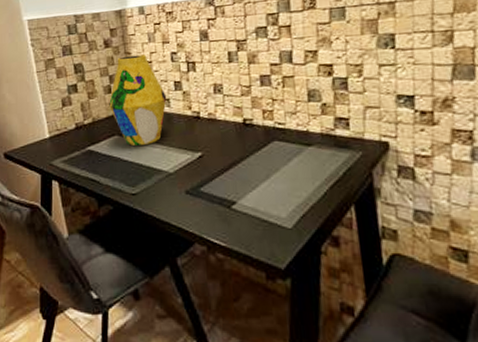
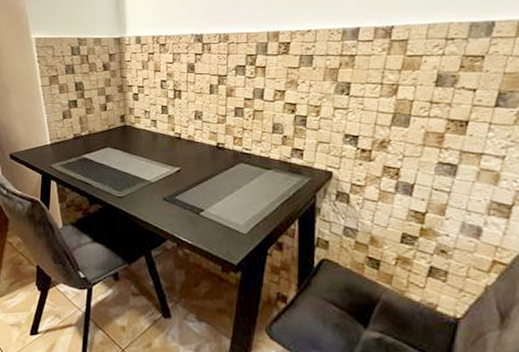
vase: present [109,54,167,146] -> none [104,79,154,157]

